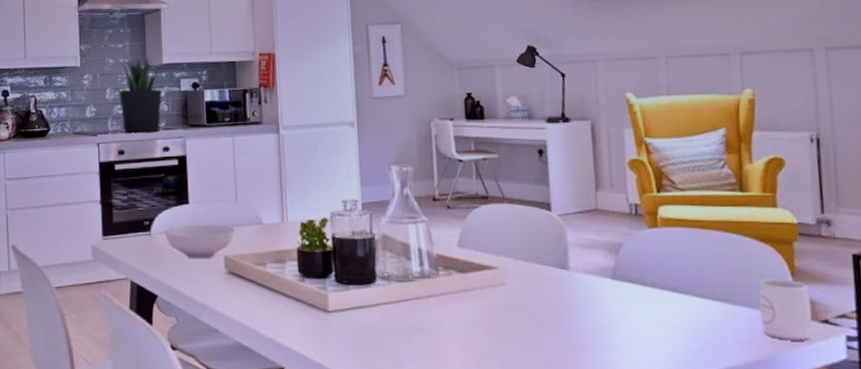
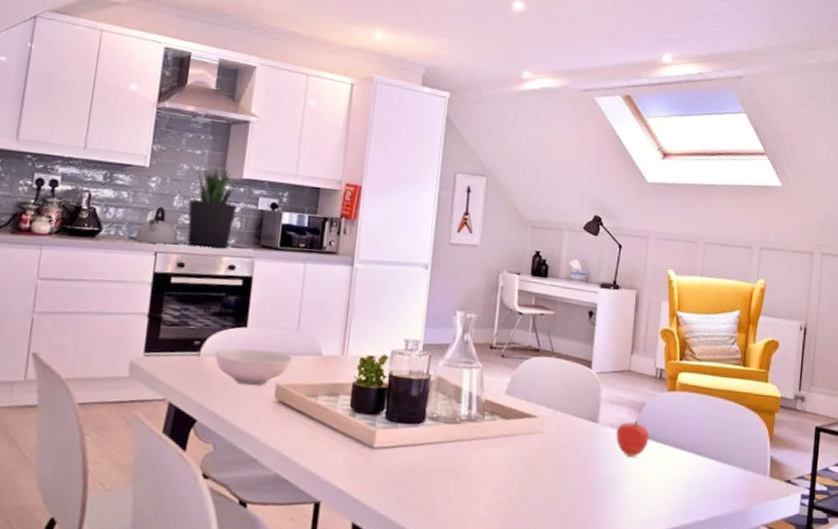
kettle: none [77,101,115,137] -> present [133,206,178,245]
fruit: none [592,263,634,304] -> present [616,420,650,457]
mug: present [758,278,813,341] -> none [741,442,781,497]

